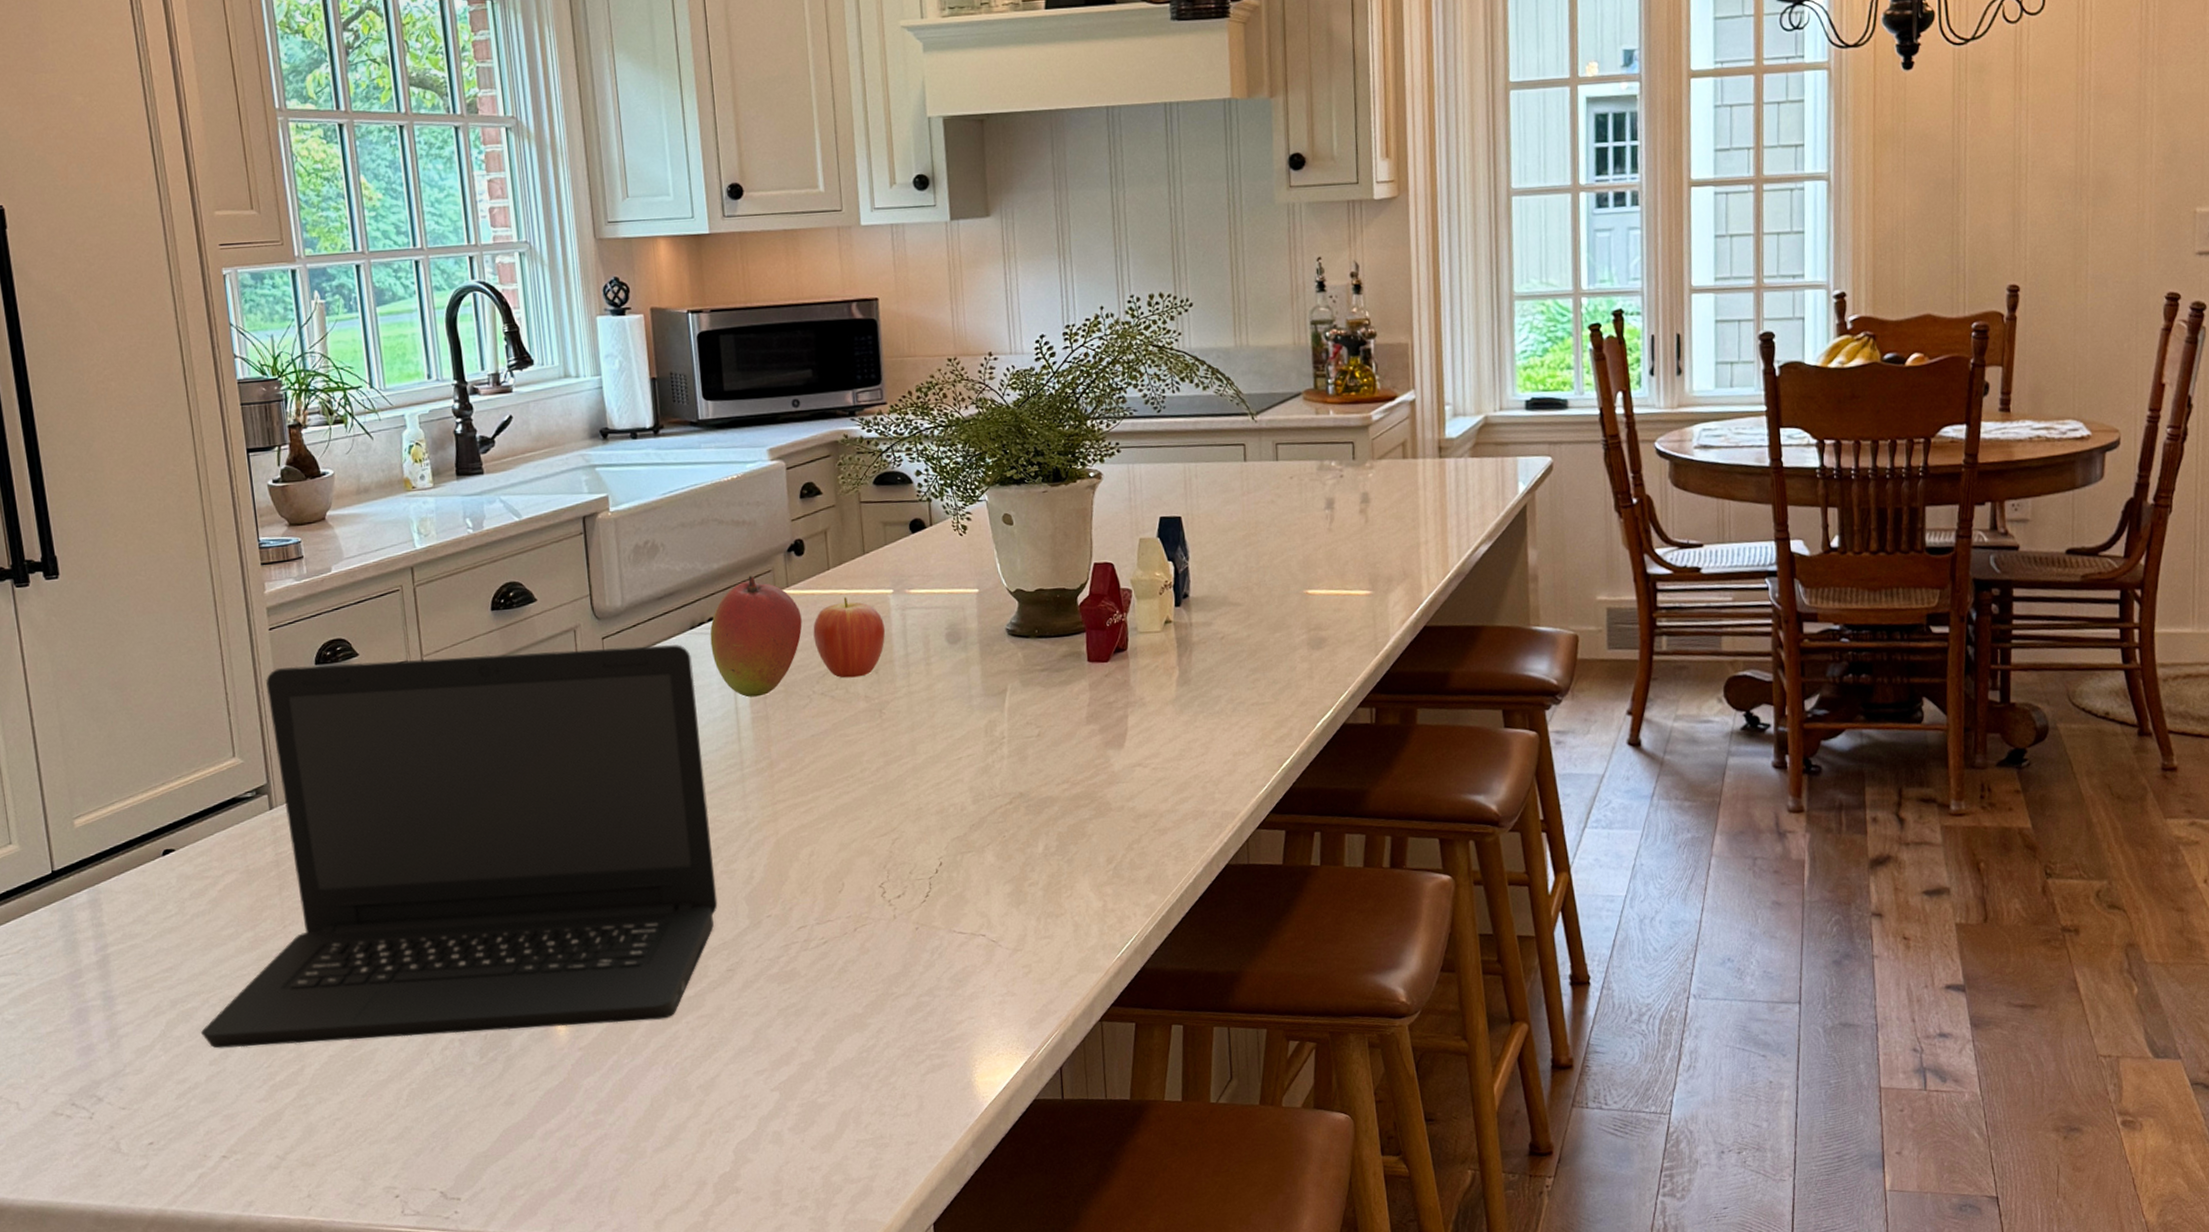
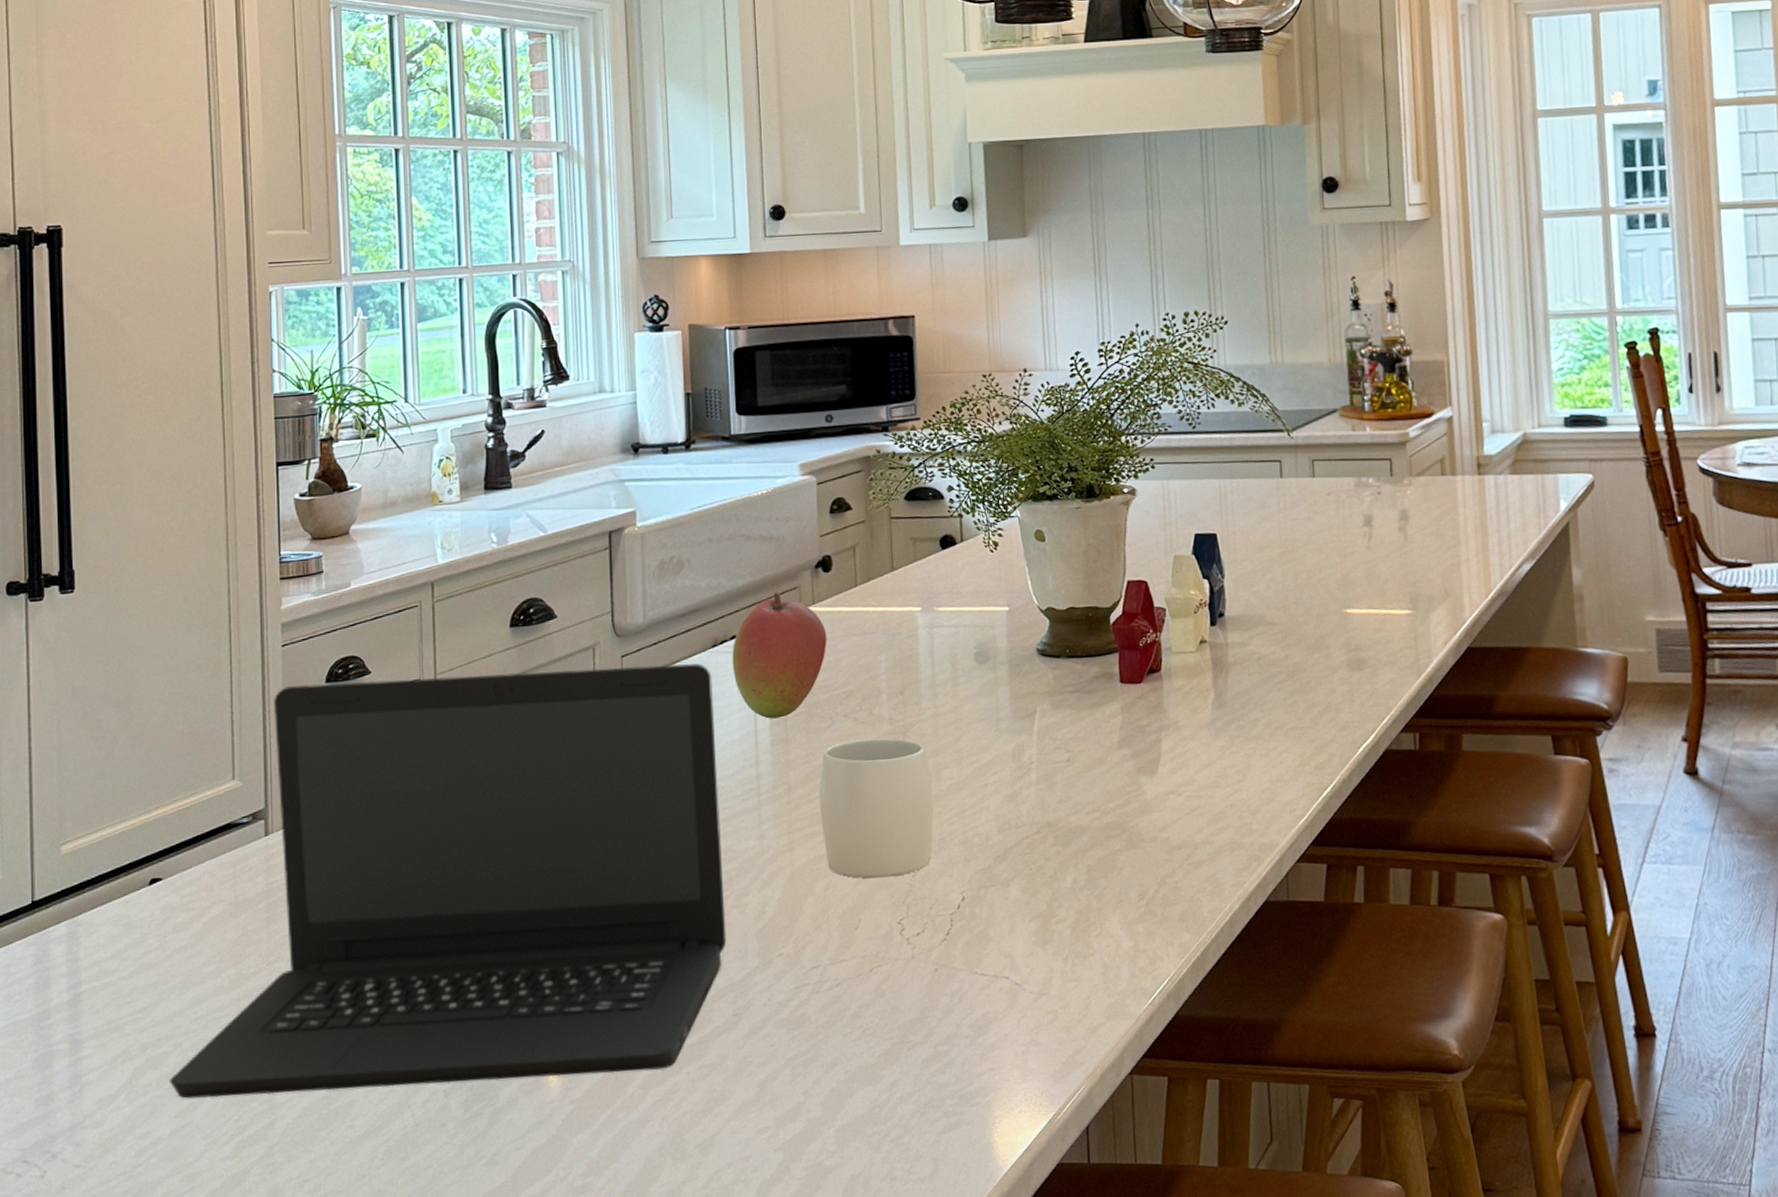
mug: none [799,715,911,846] -> present [819,738,934,879]
fruit: present [813,597,886,678] -> none [838,615,913,700]

